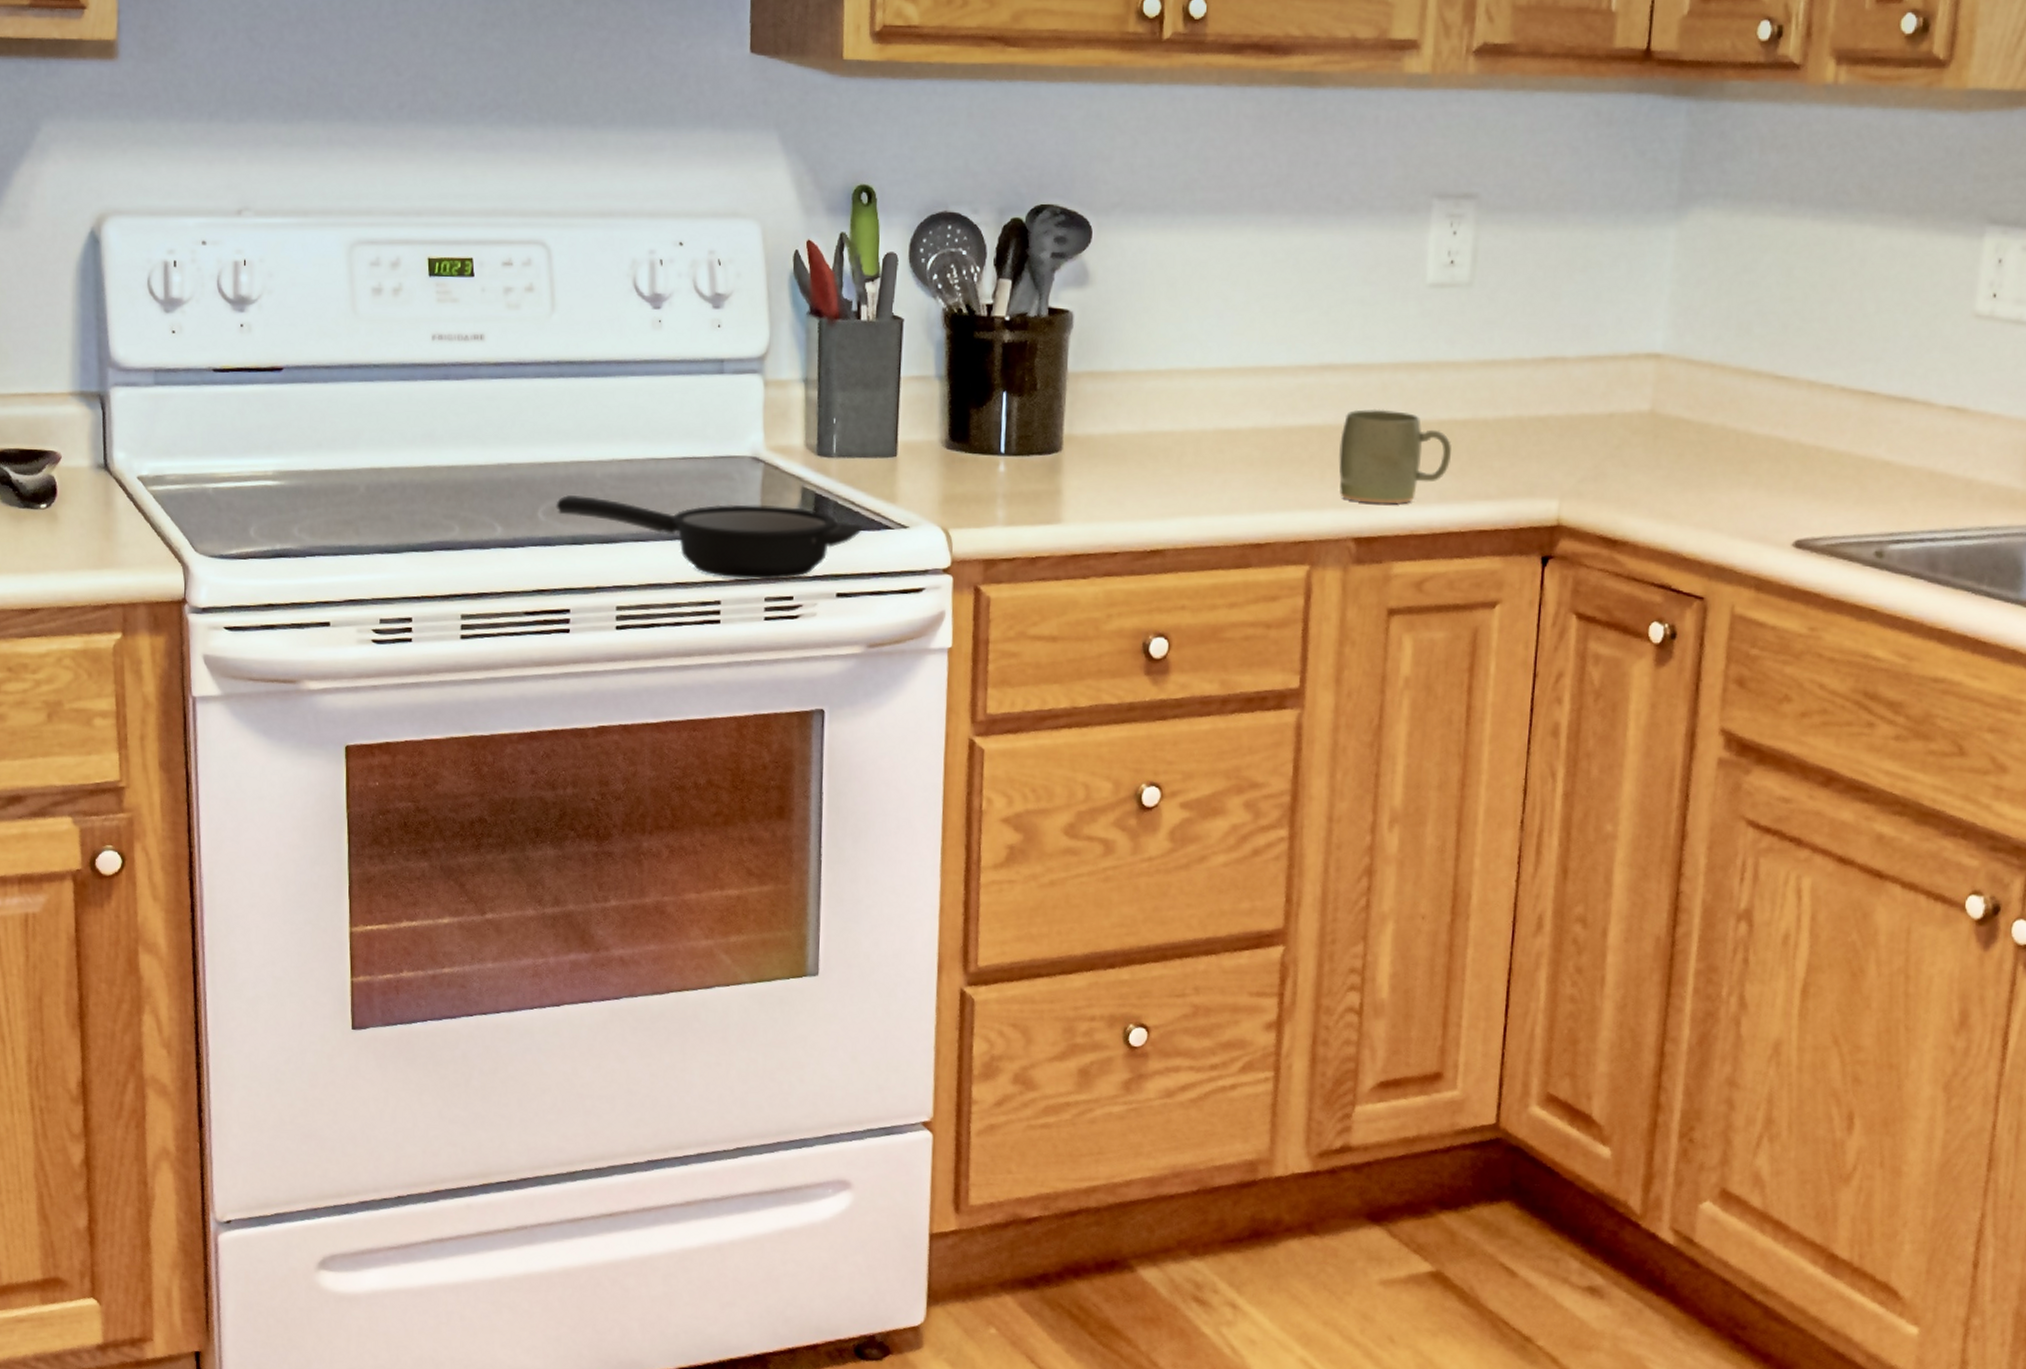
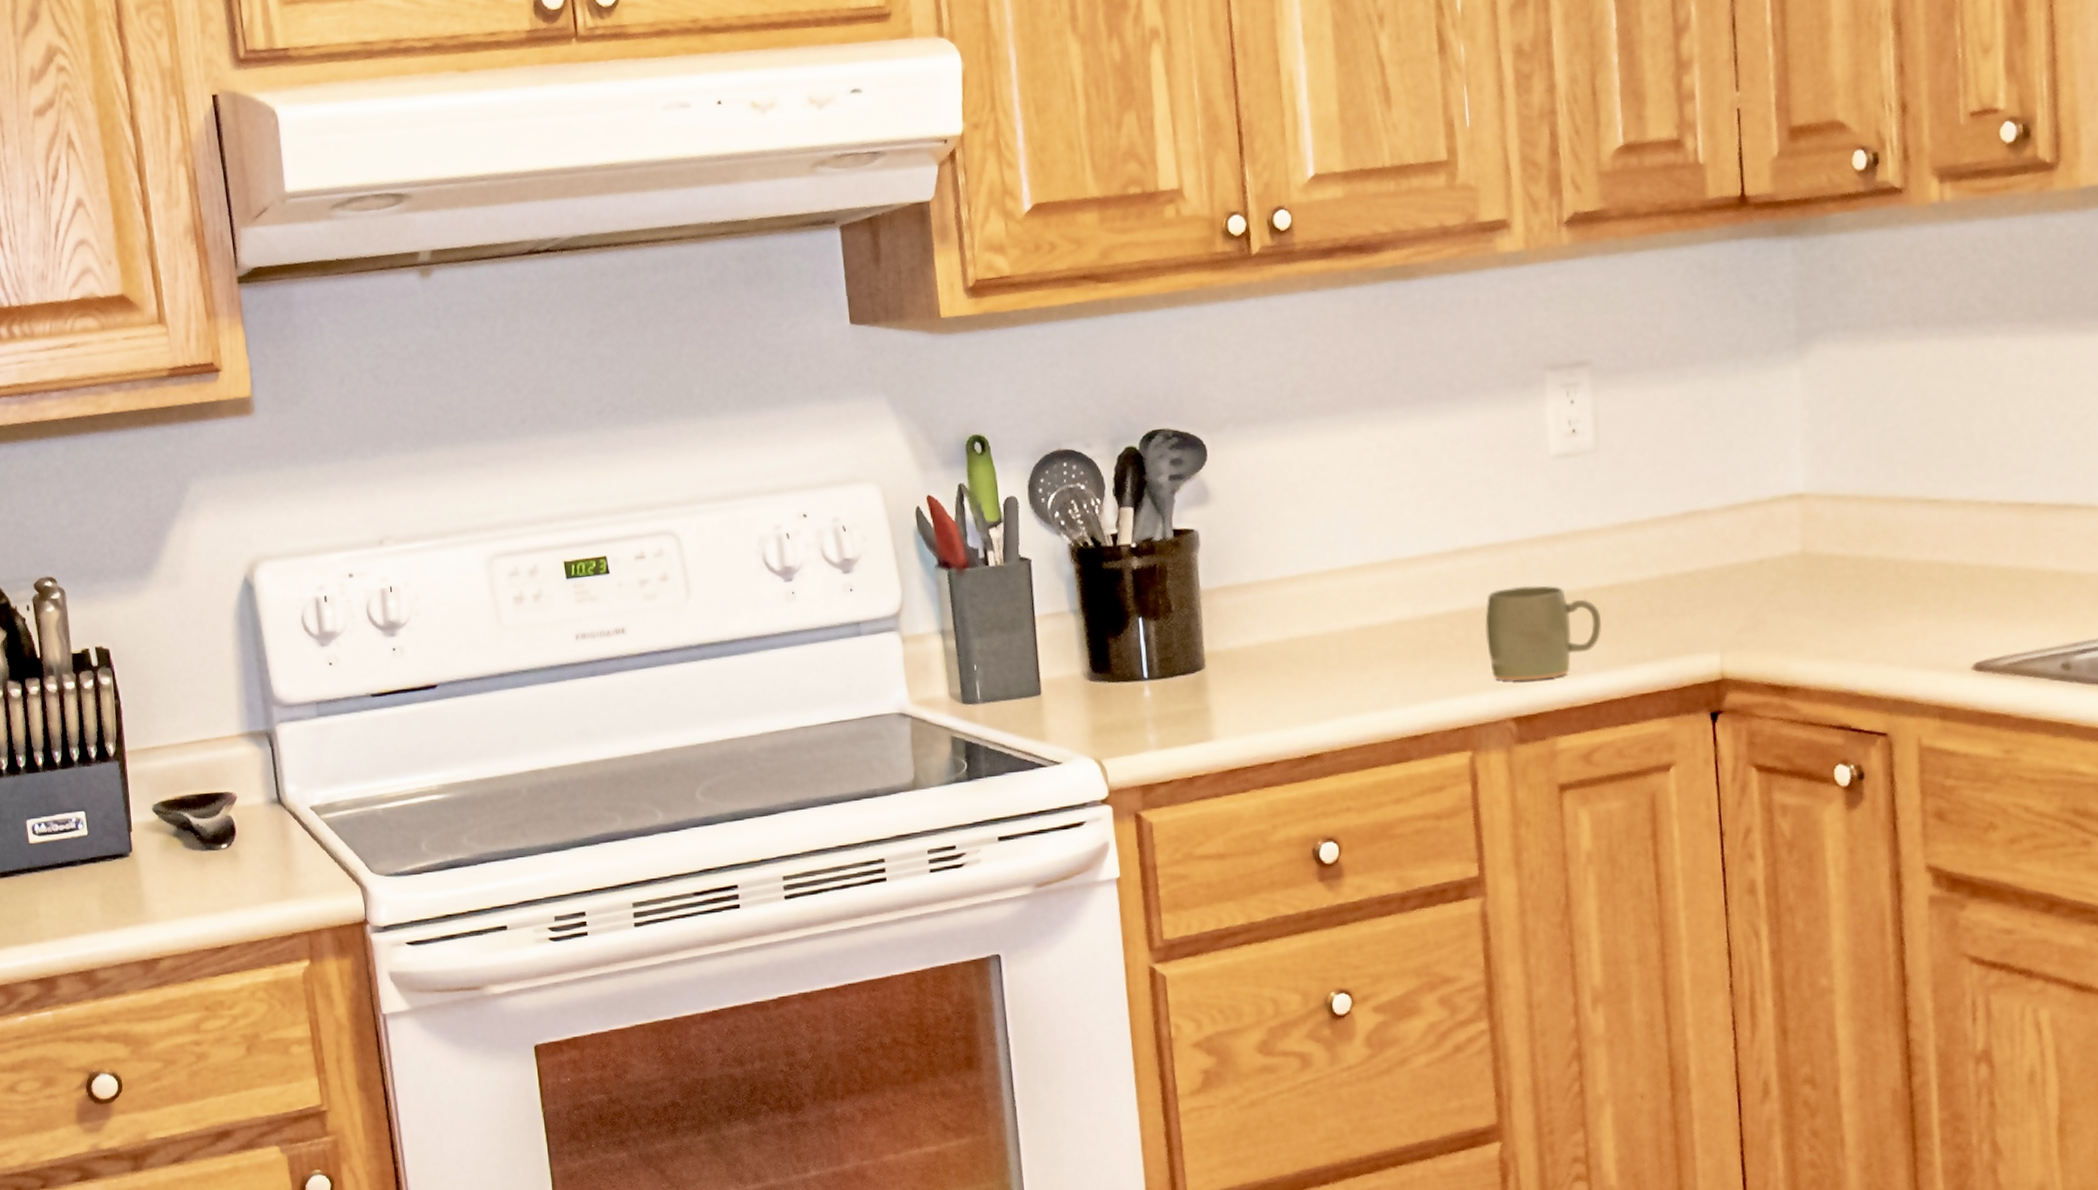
frying pan: present [556,495,863,579] -> none [712,757,1016,835]

